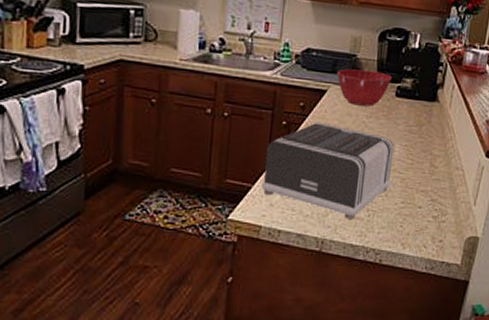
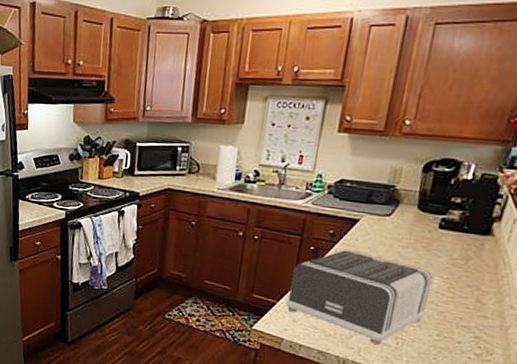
mixing bowl: present [337,69,392,107] -> none [371,199,436,237]

